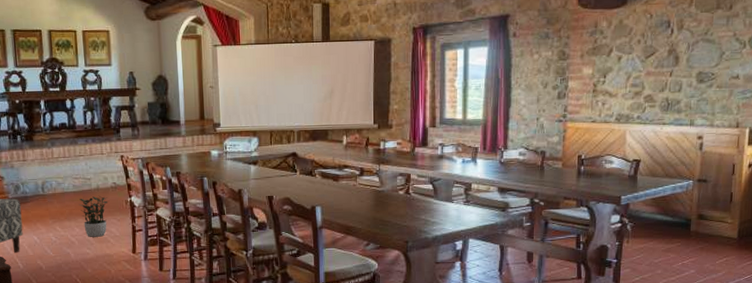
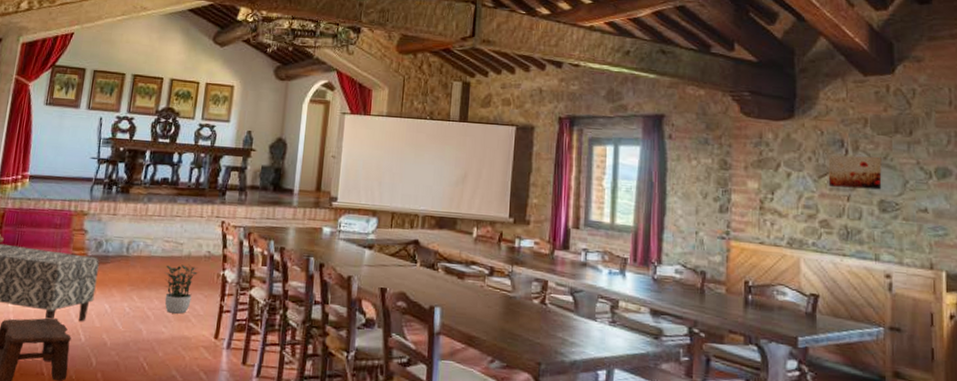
wall art: none [654,32,703,65] -> present [828,155,882,190]

